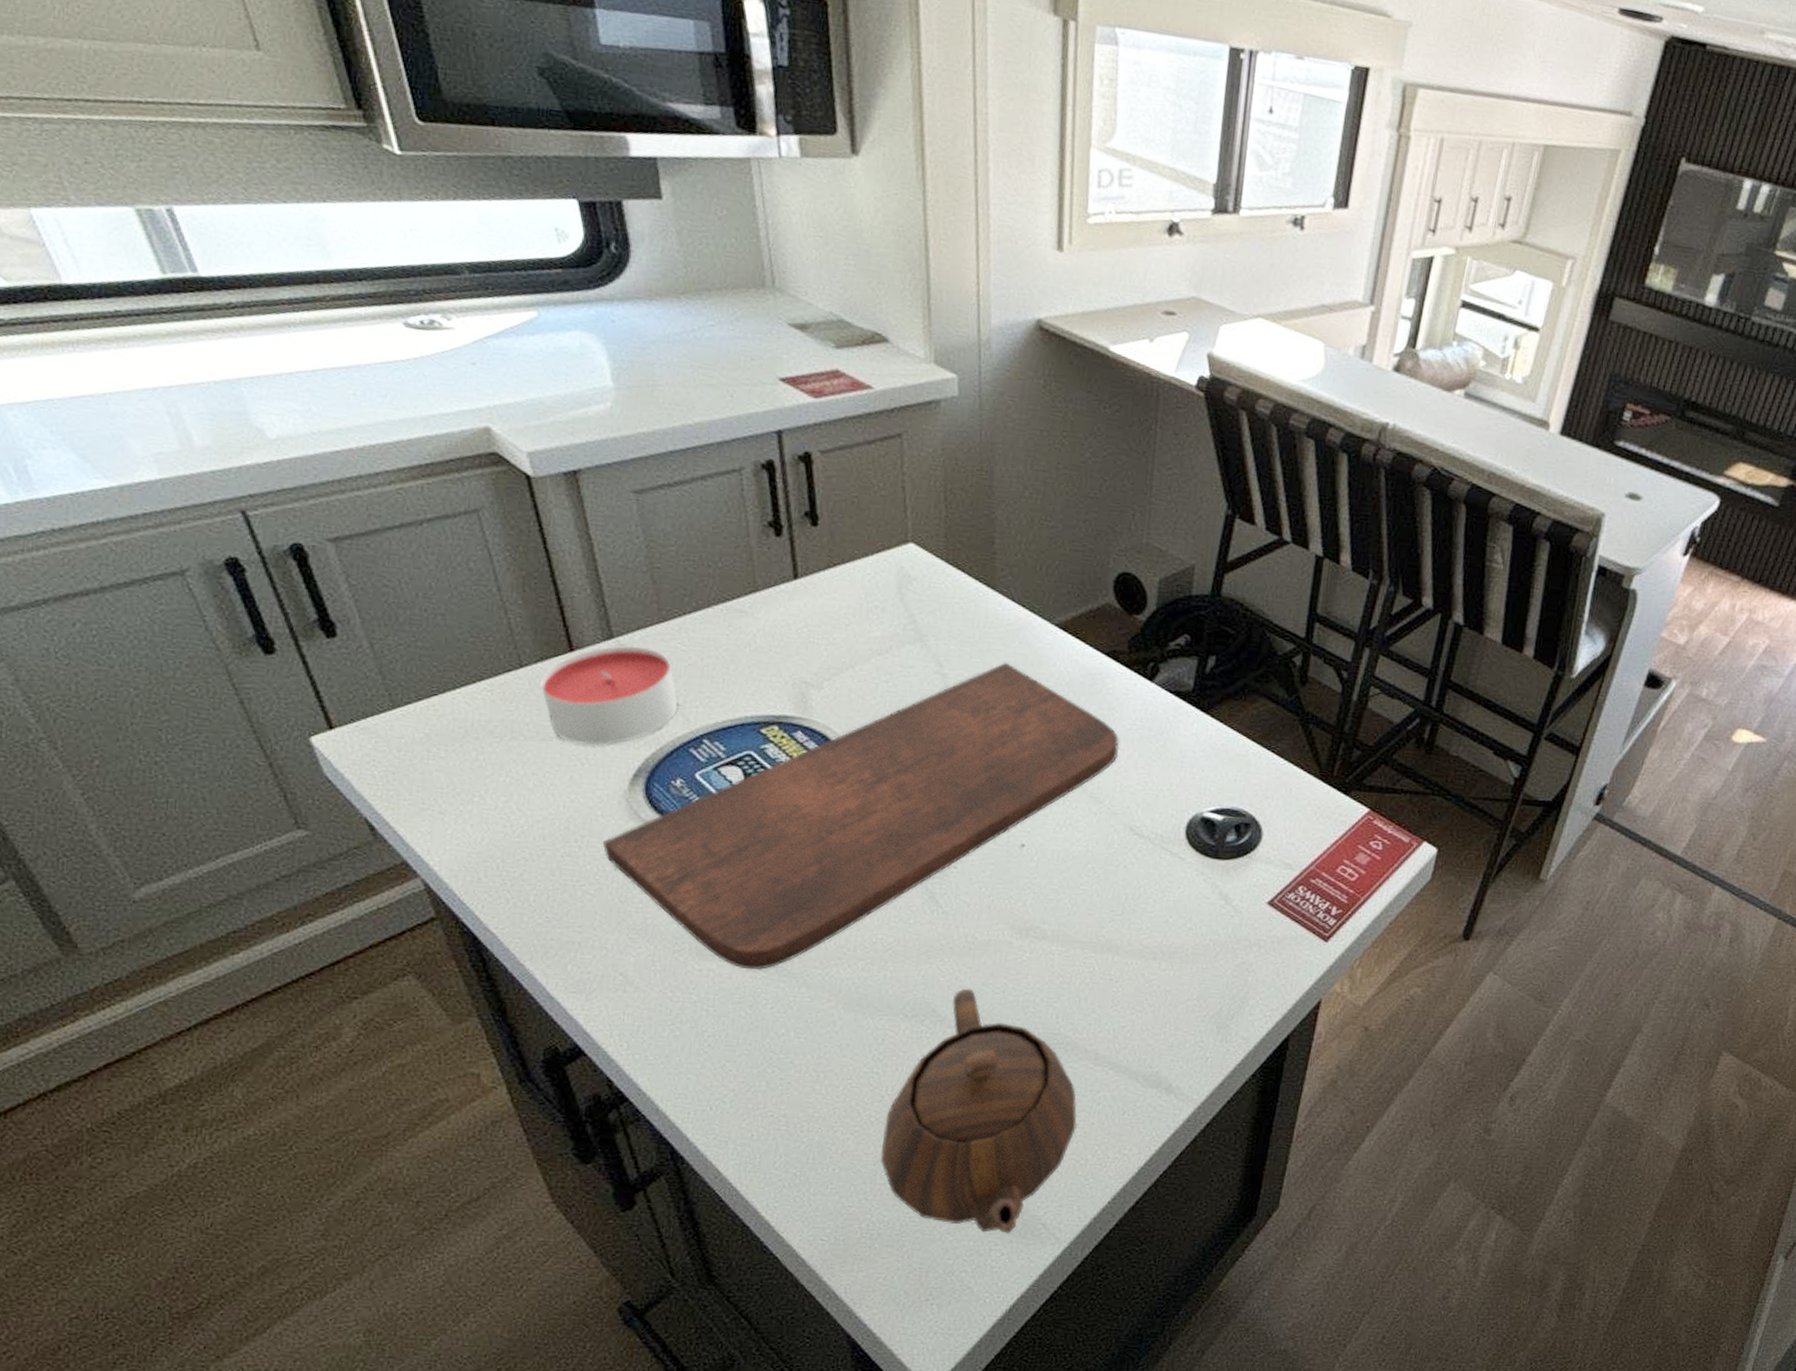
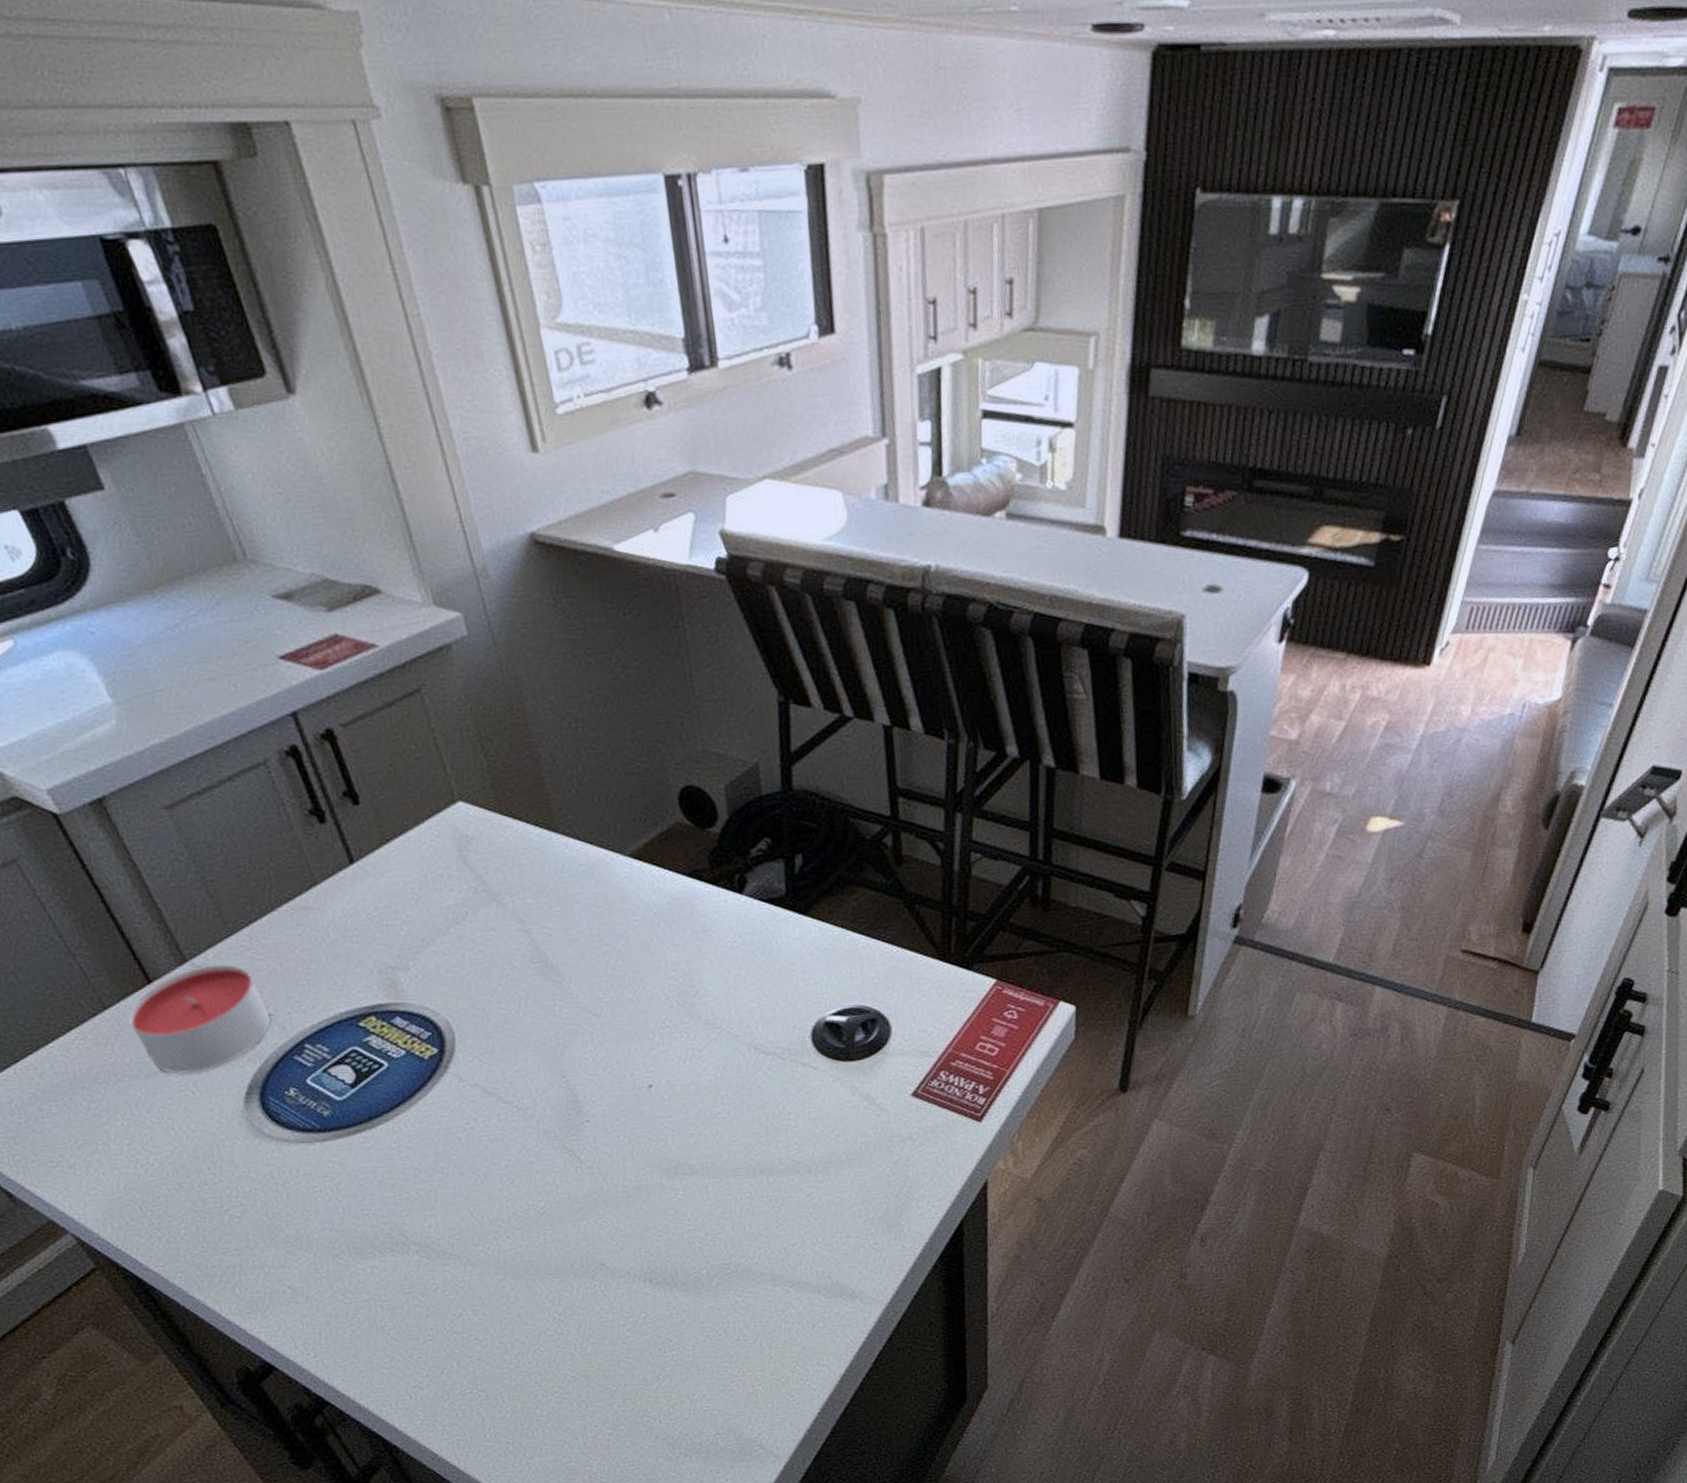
cutting board: present [602,662,1120,971] -> none [234,904,726,1260]
teapot: present [880,988,1077,1234] -> none [581,1236,770,1463]

